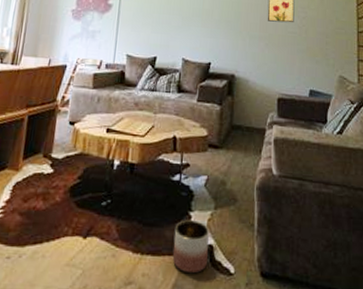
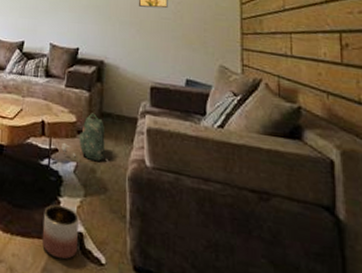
backpack: none [193,126,239,175] -> present [61,113,109,164]

